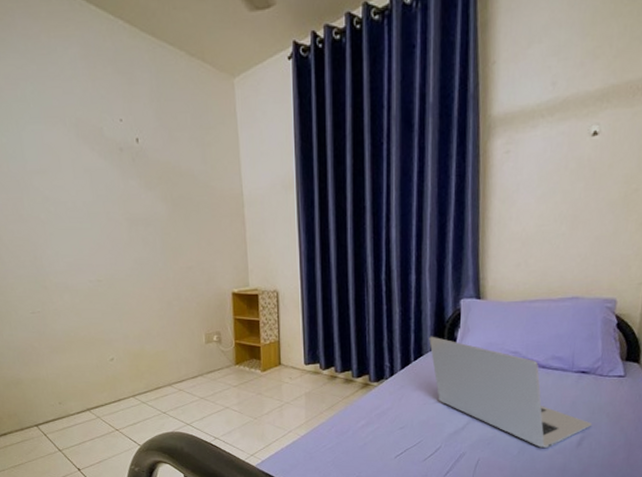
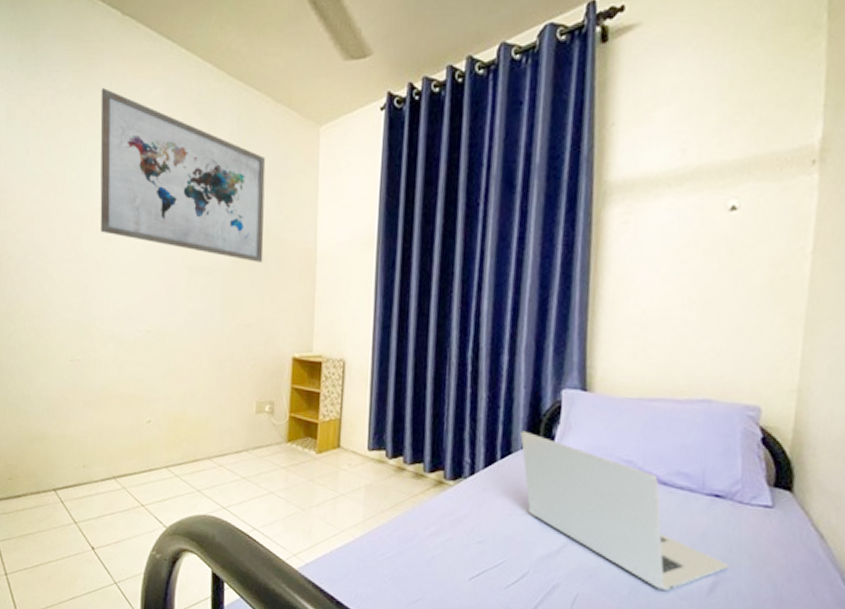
wall art: none [17,50,196,211] -> present [100,88,266,263]

